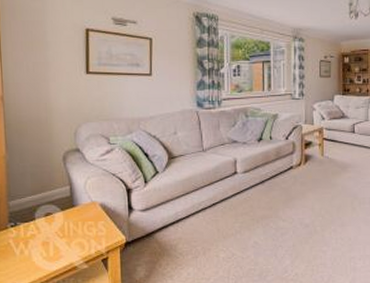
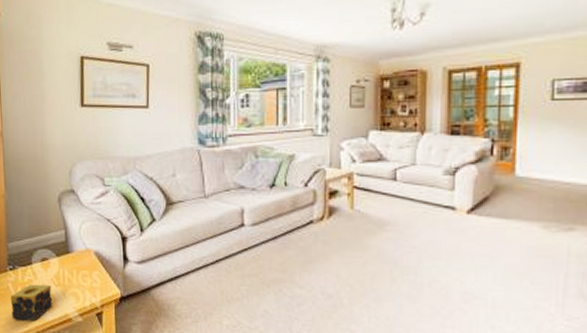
candle: none [12,238,58,274] -> present [11,284,53,321]

